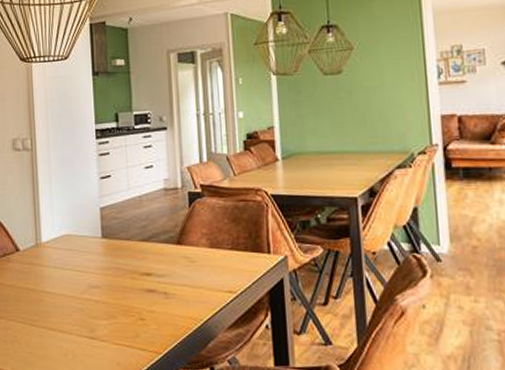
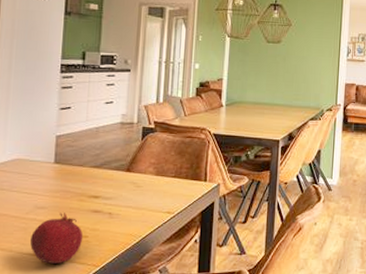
fruit: none [88,292,141,349] -> present [29,213,84,264]

